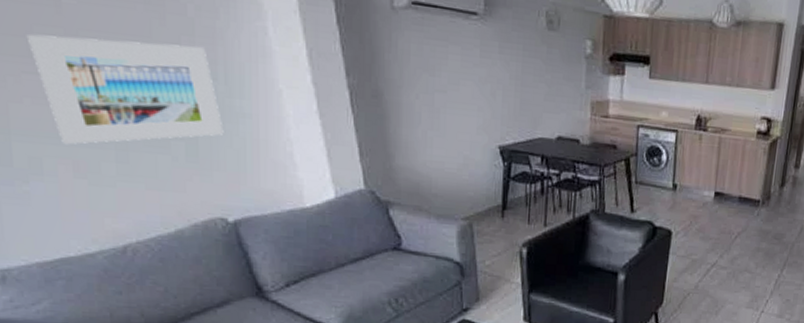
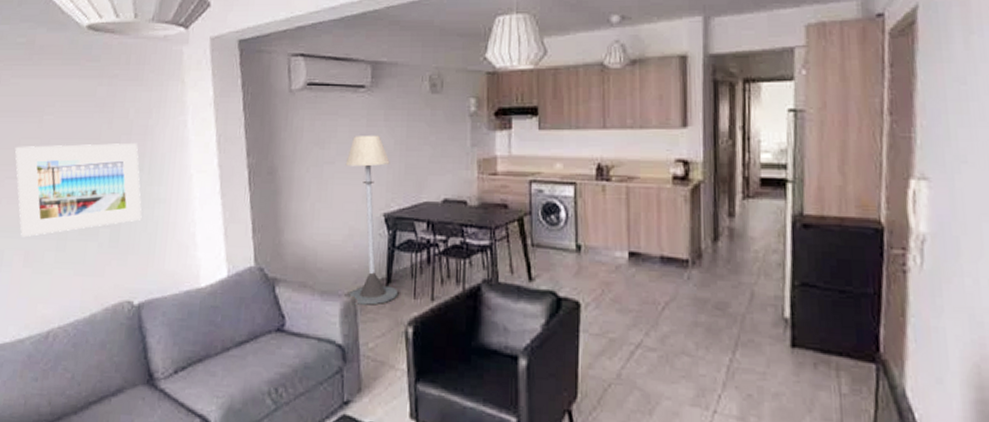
floor lamp: none [458,66,514,229] -> present [345,135,399,305]

